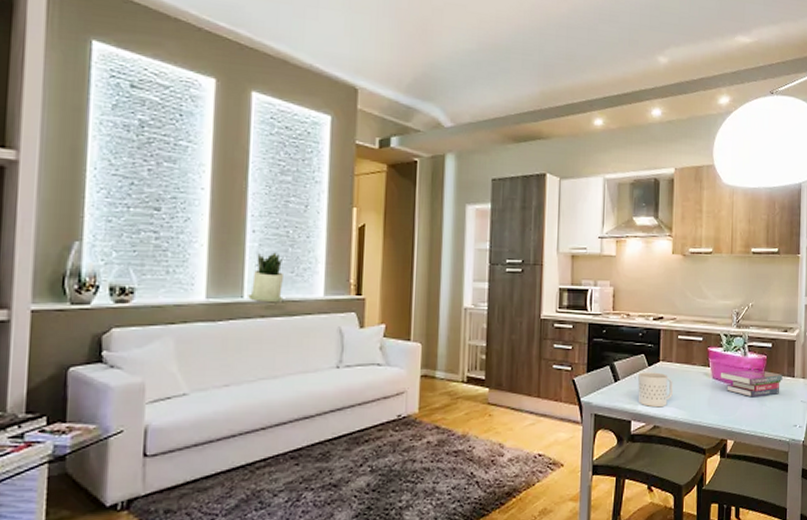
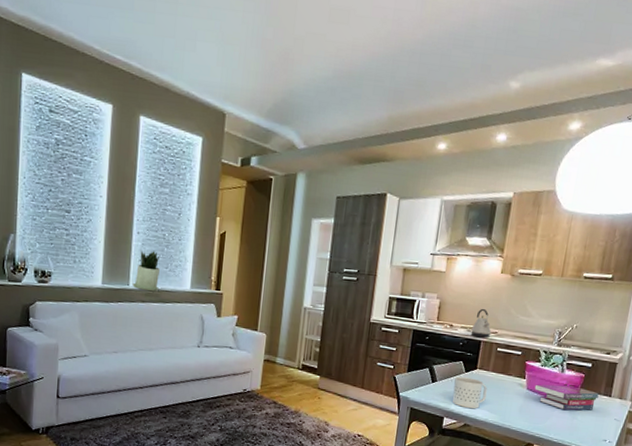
kettle: none [649,293,670,326] -> present [471,308,492,338]

